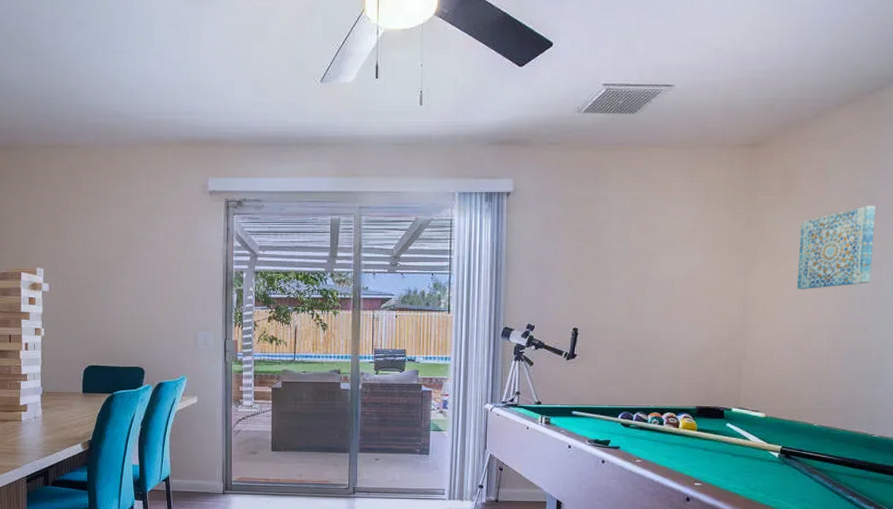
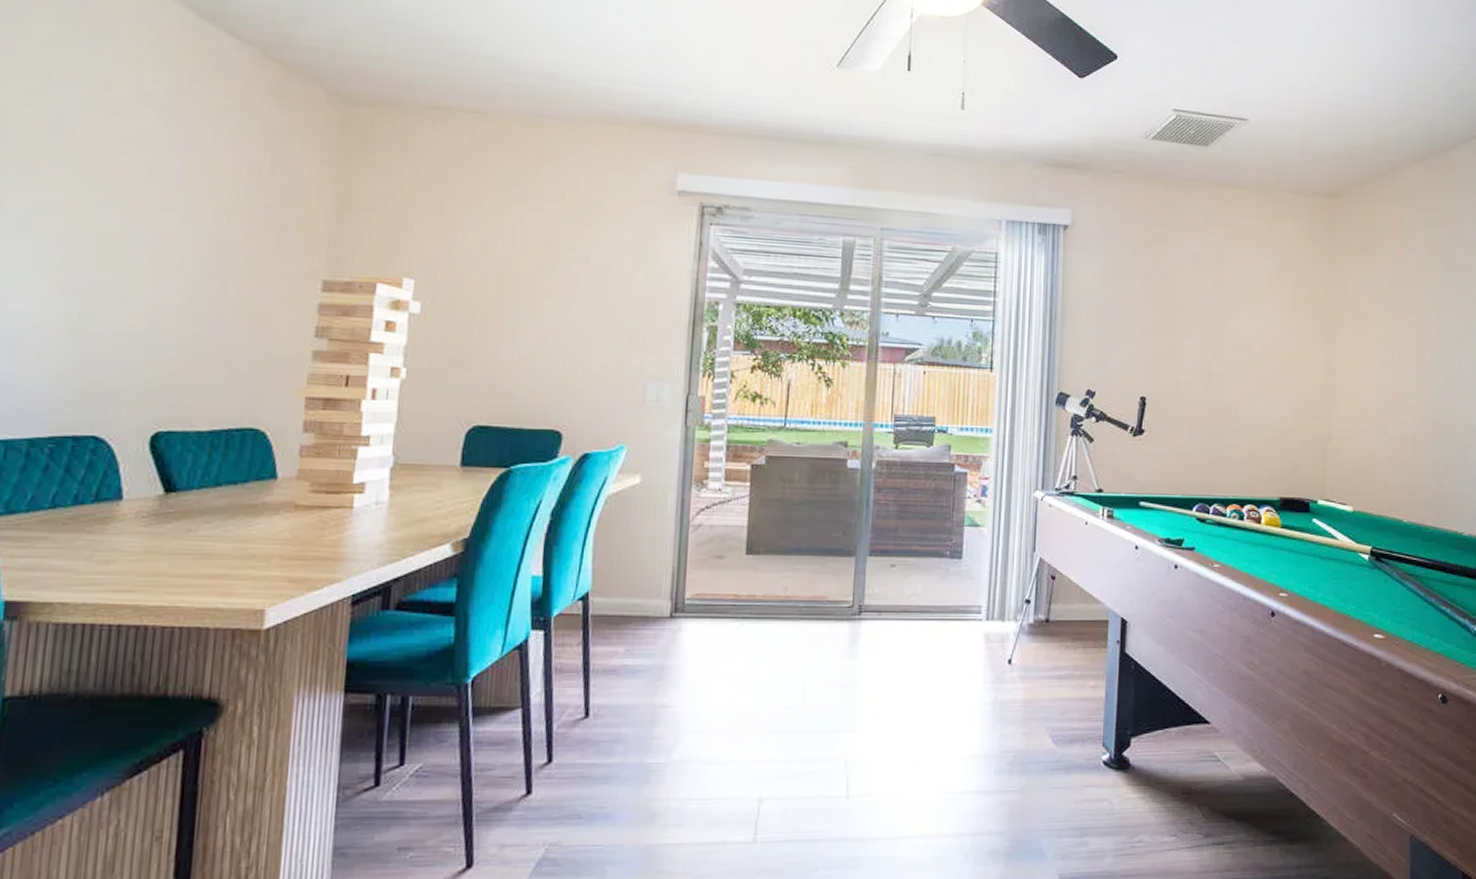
wall art: present [796,205,876,289] -> none [1380,271,1454,362]

